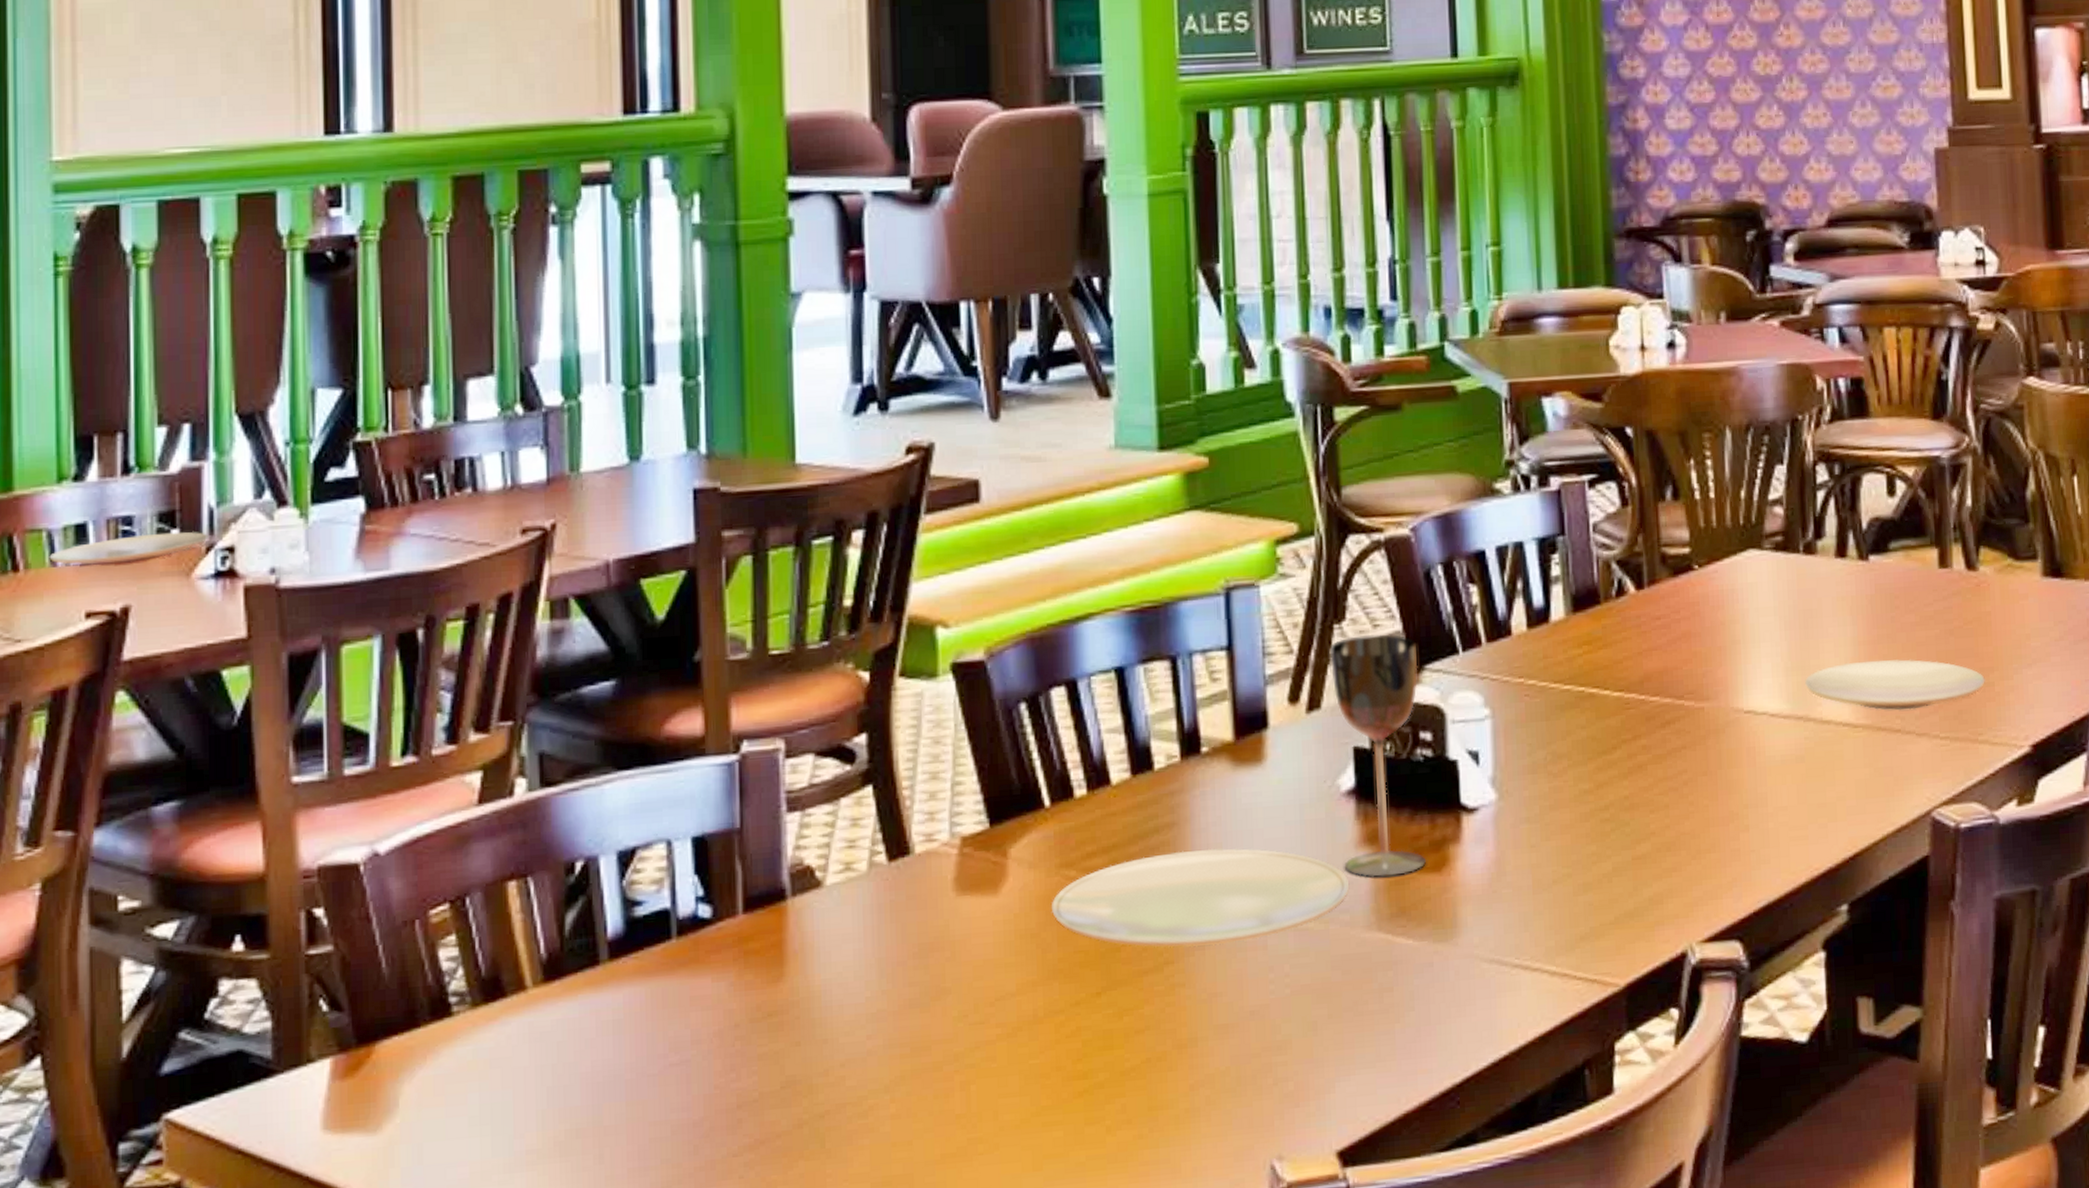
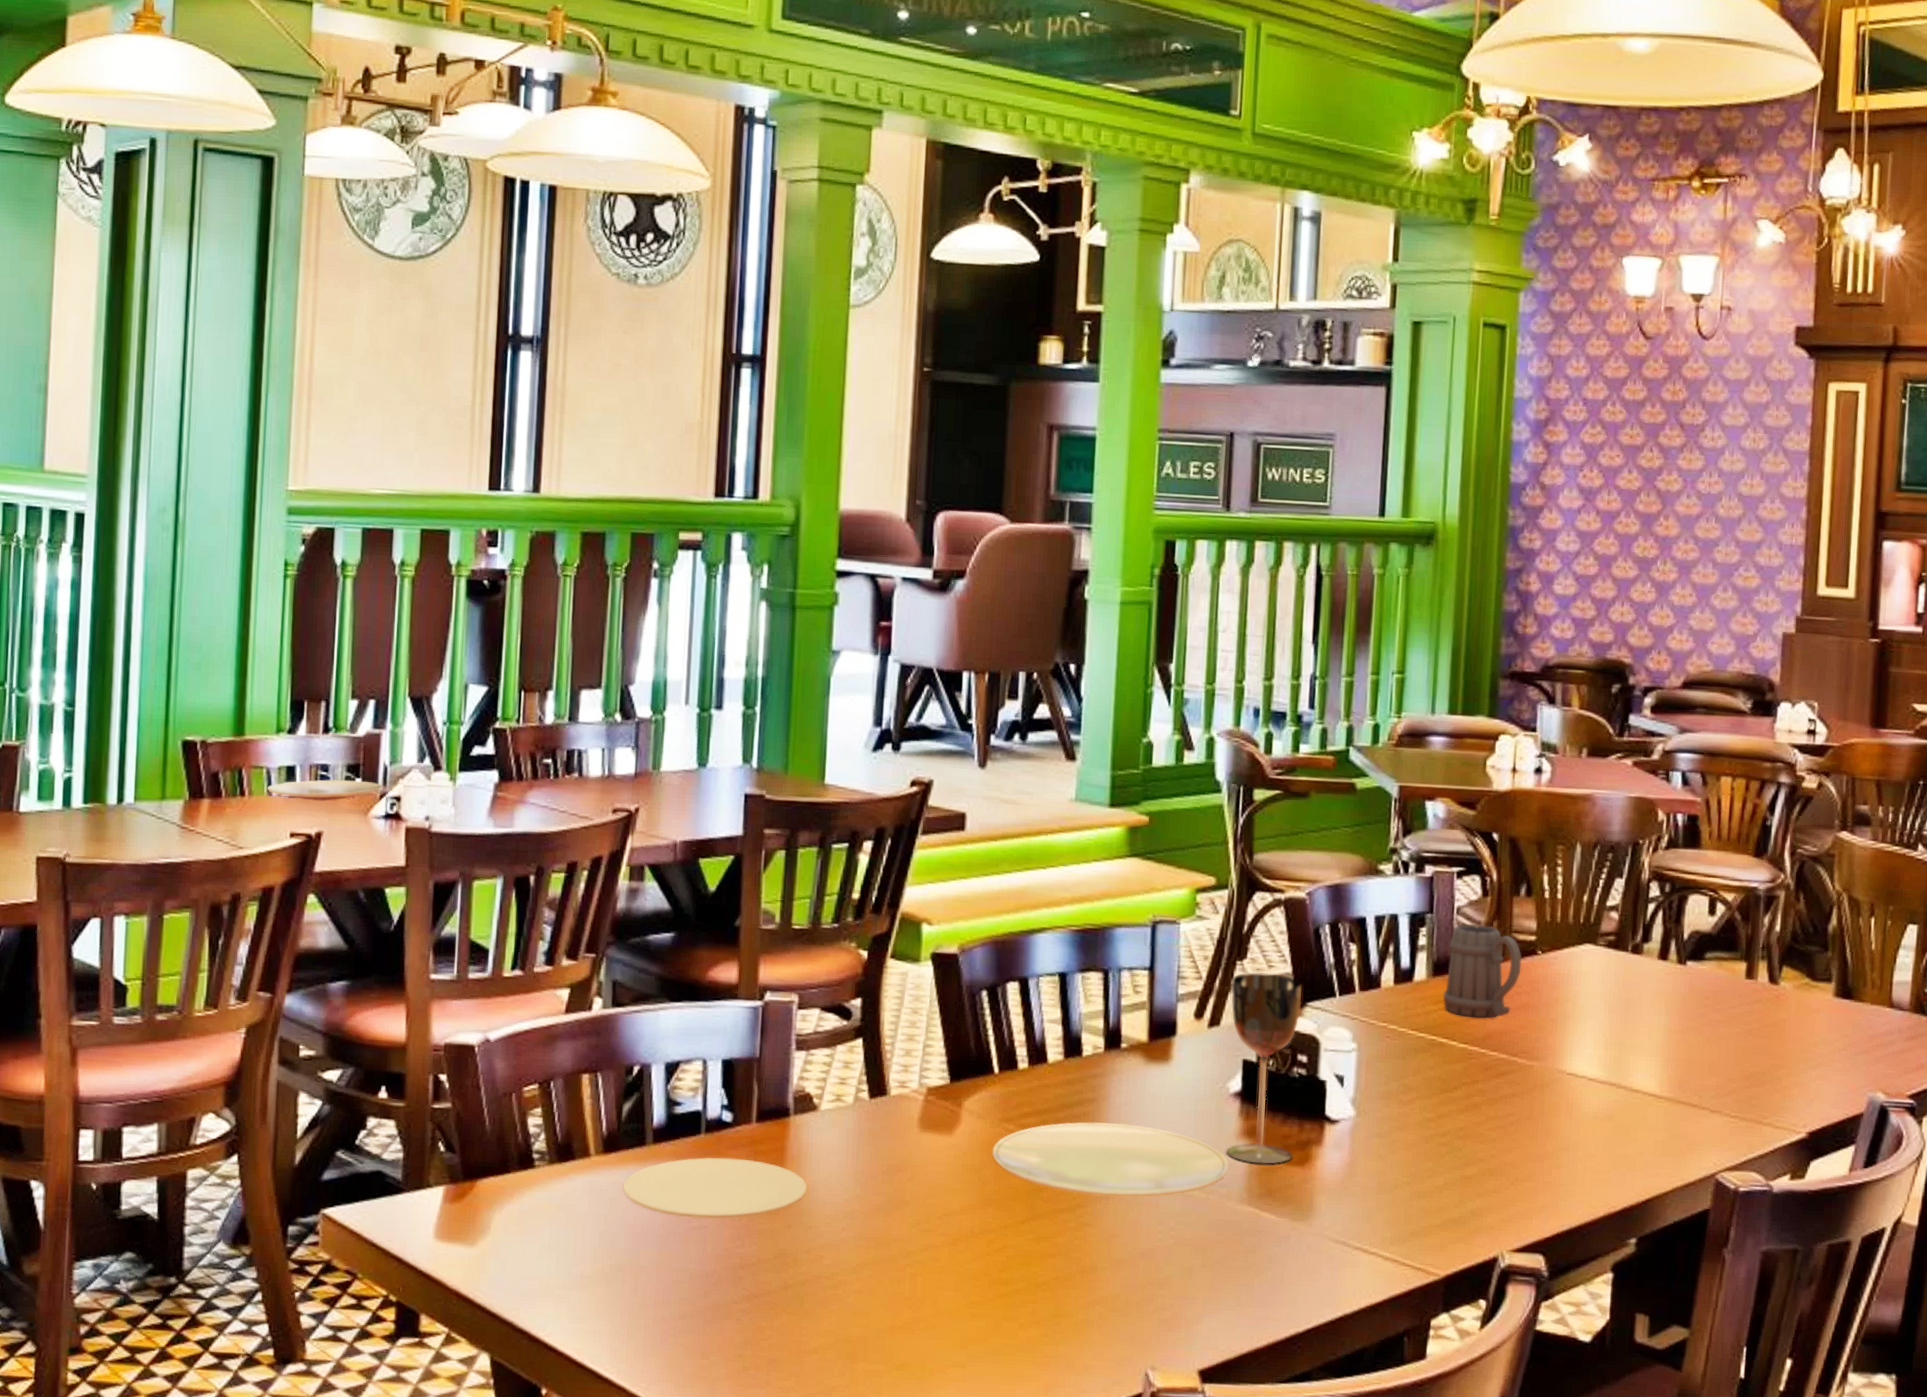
plate: none [573,963,817,1053] -> present [622,1157,807,1220]
beer mug: none [1587,542,1677,658] -> present [1443,924,1522,1018]
plate: present [1805,659,1985,711] -> none [1621,1045,1775,1090]

